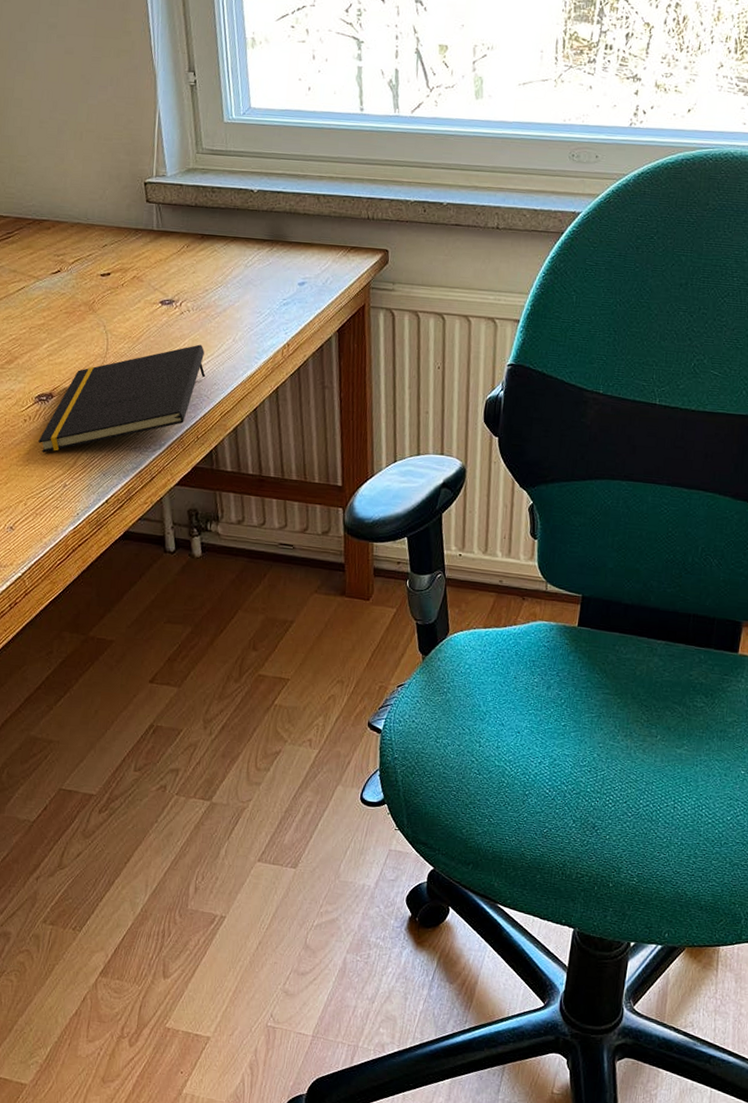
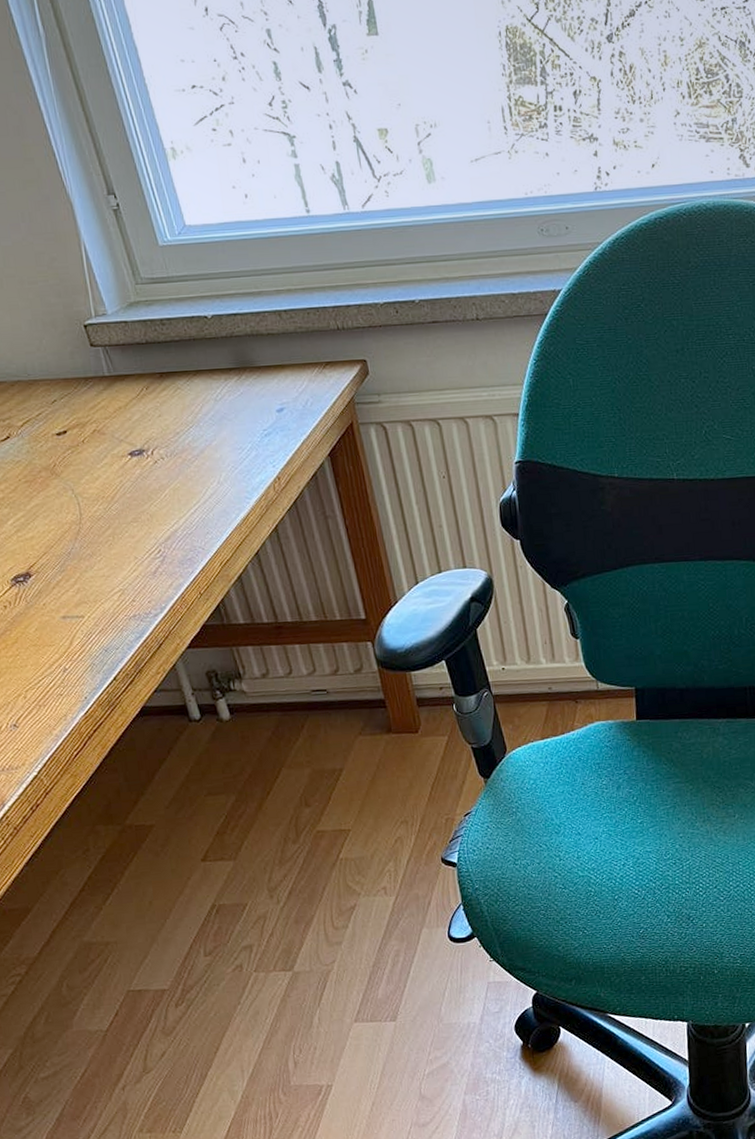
notepad: present [38,344,206,453] -> none [24,493,196,639]

